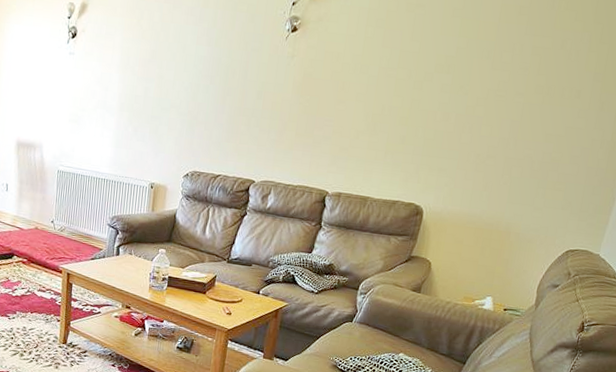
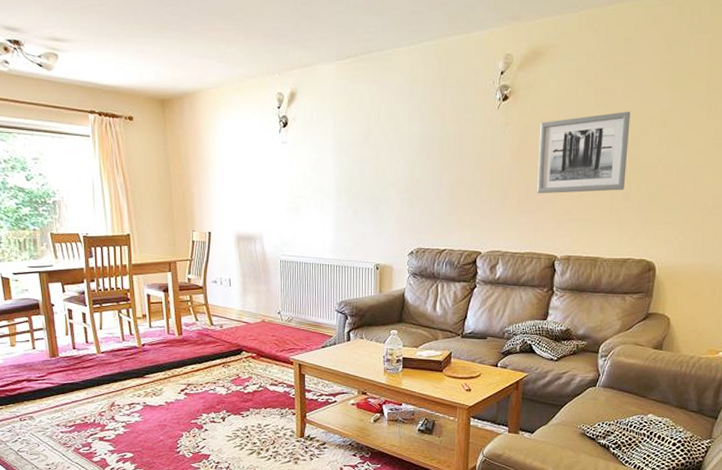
wall art: none [316,54,417,133] -> present [537,112,631,194]

